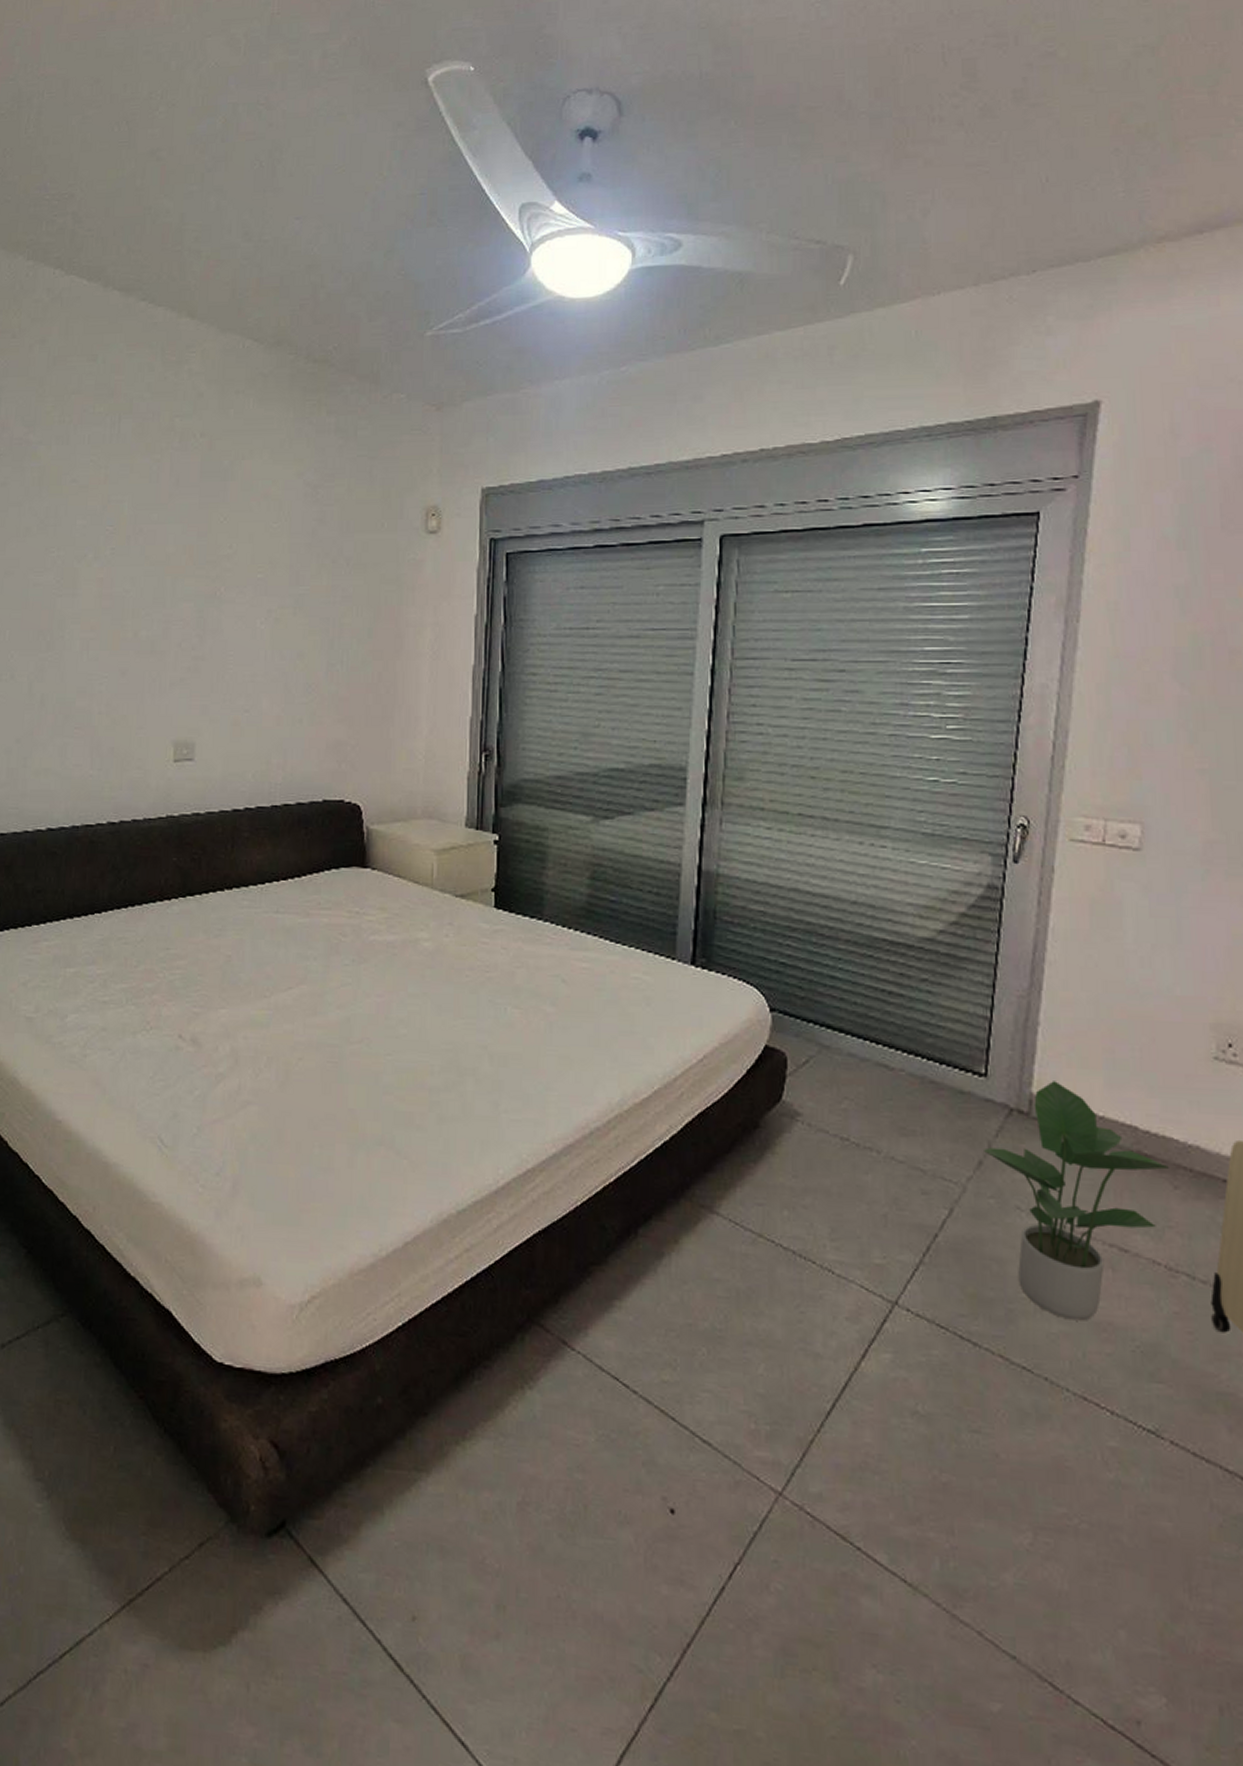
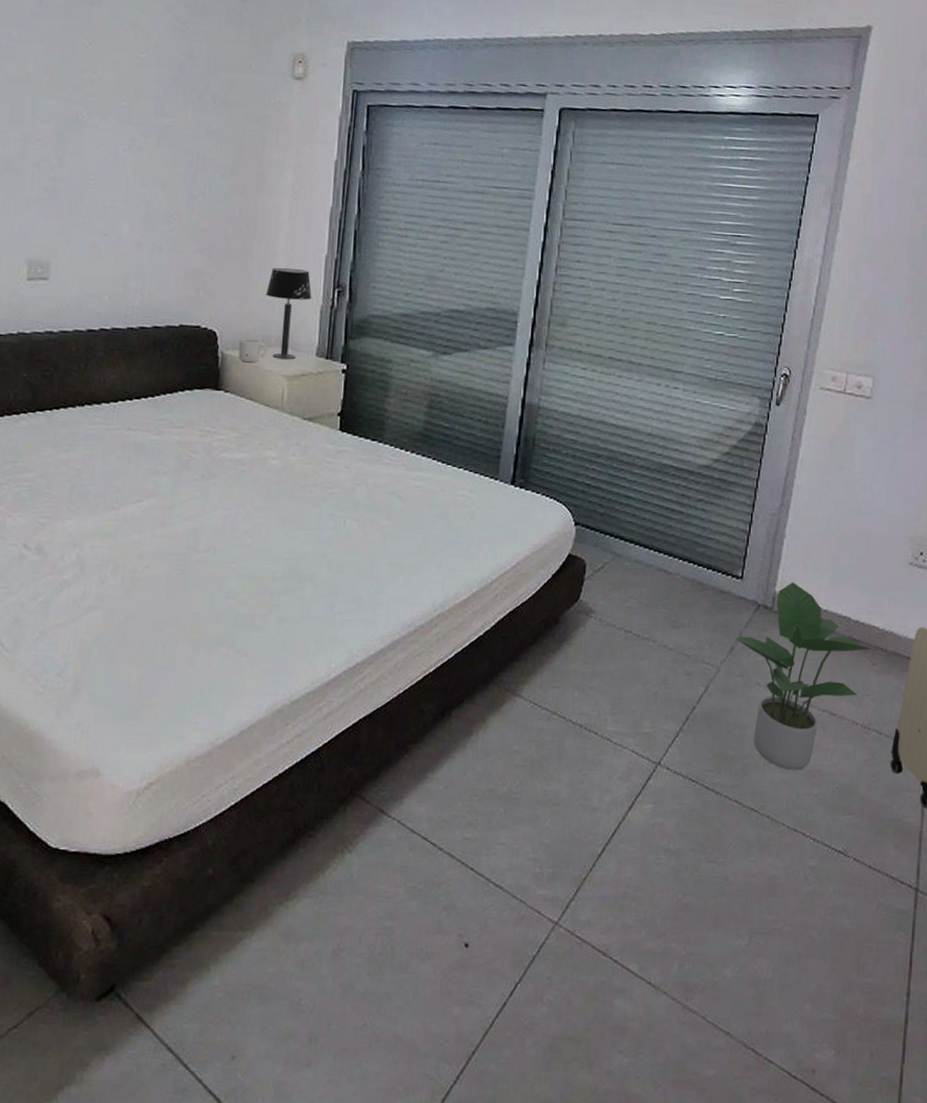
mug: none [384,811,413,837] -> present [238,338,267,363]
table lamp: none [409,733,458,832] -> present [266,267,312,360]

